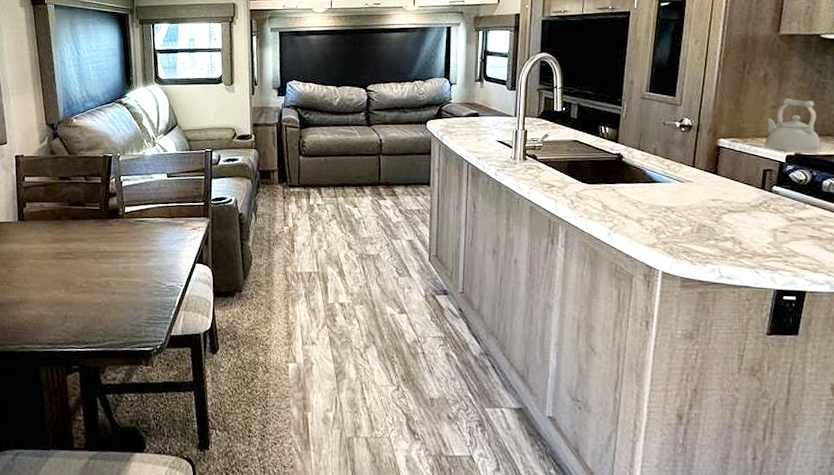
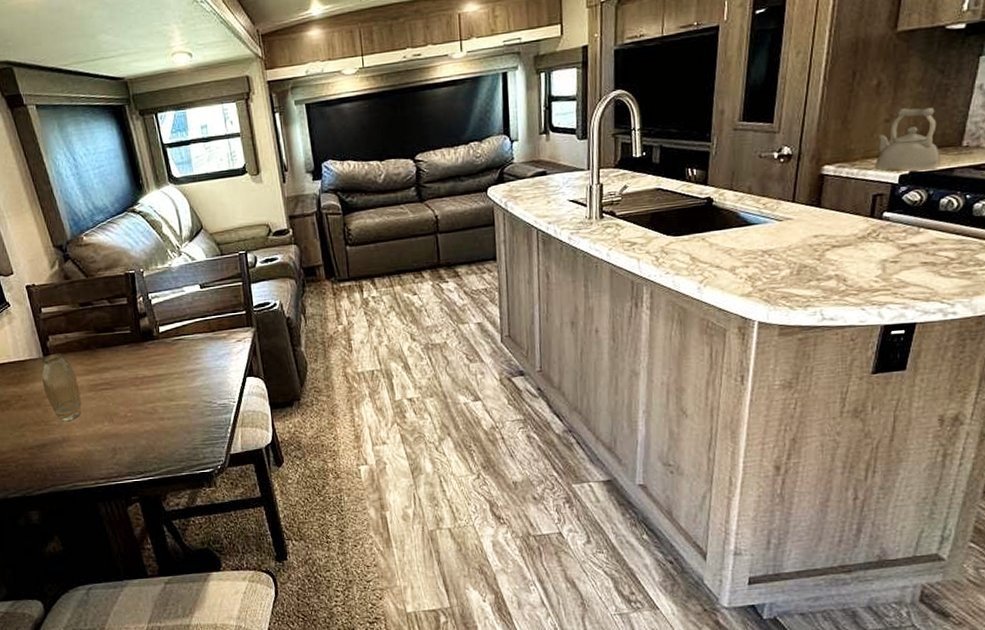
vase: none [12,219,45,285] -> present [41,353,82,422]

